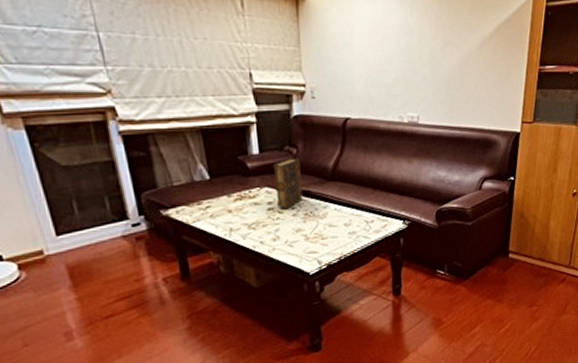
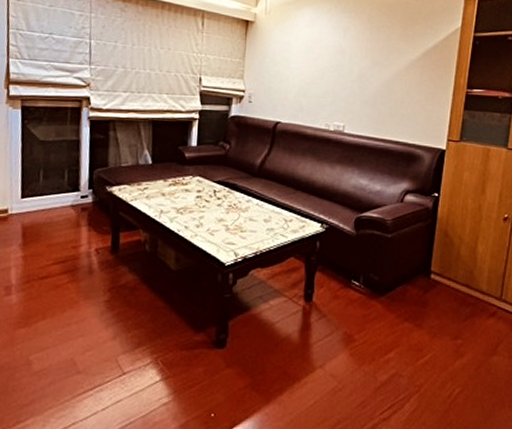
book: present [274,158,303,209] -> none [205,153,231,199]

